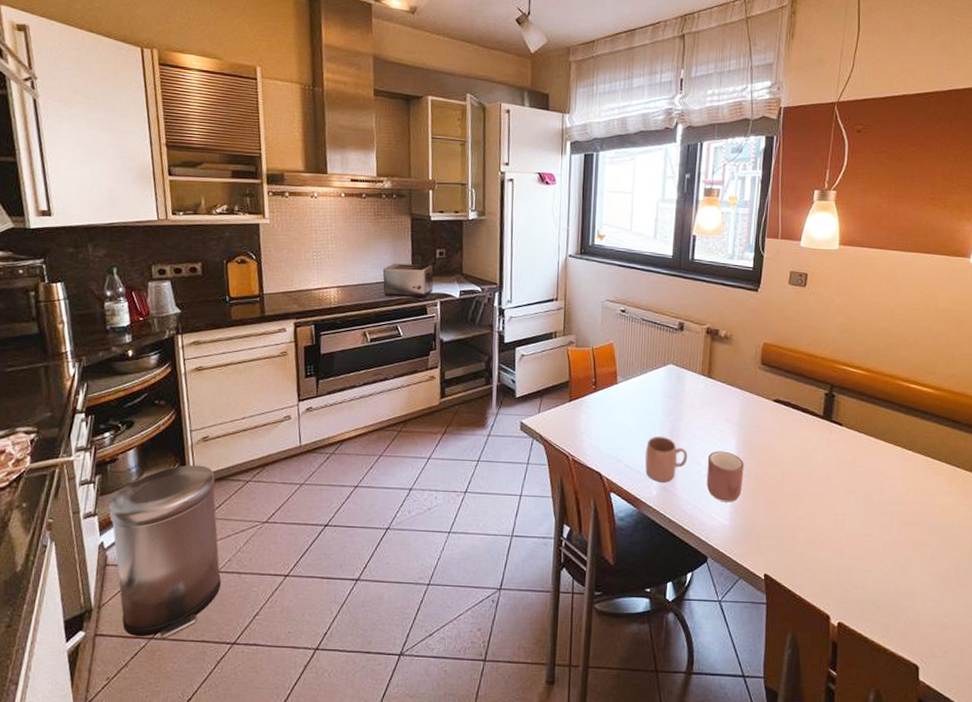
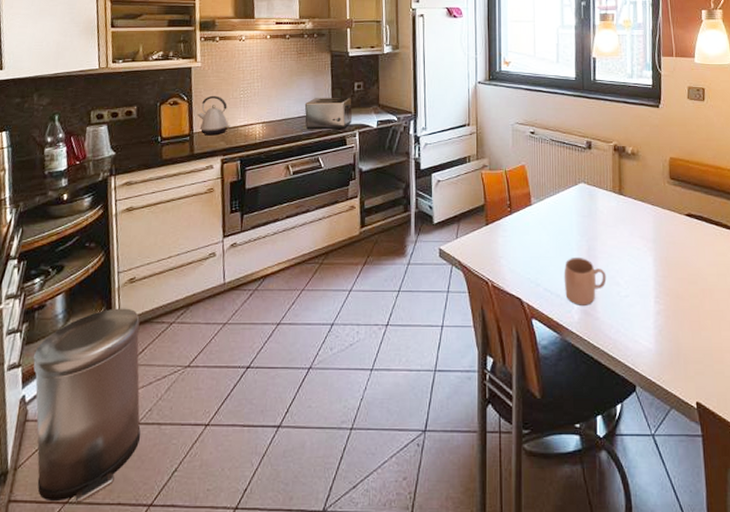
kettle: none [267,255,303,298] -> present [197,95,230,136]
mug: present [706,451,744,503] -> none [626,270,665,324]

